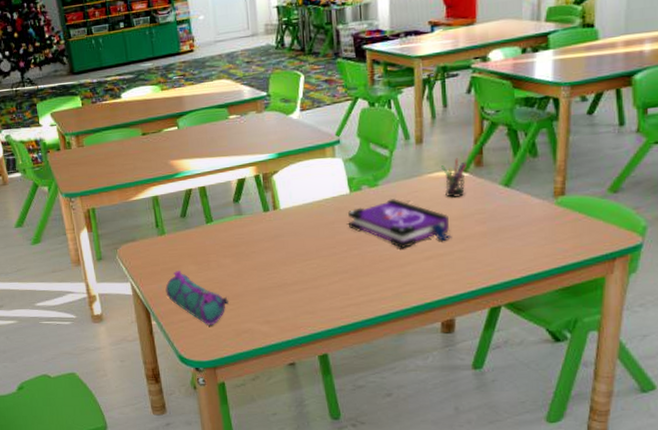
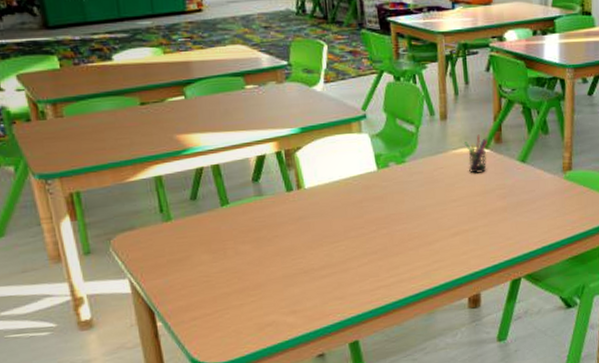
pencil case: present [165,270,229,325] -> none [173,260,249,322]
board game: present [348,199,452,248] -> none [376,175,476,226]

